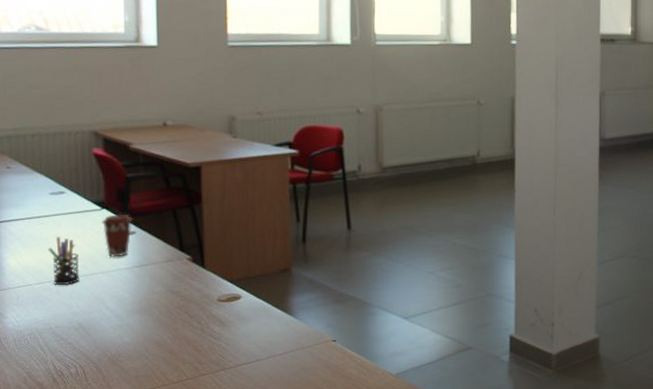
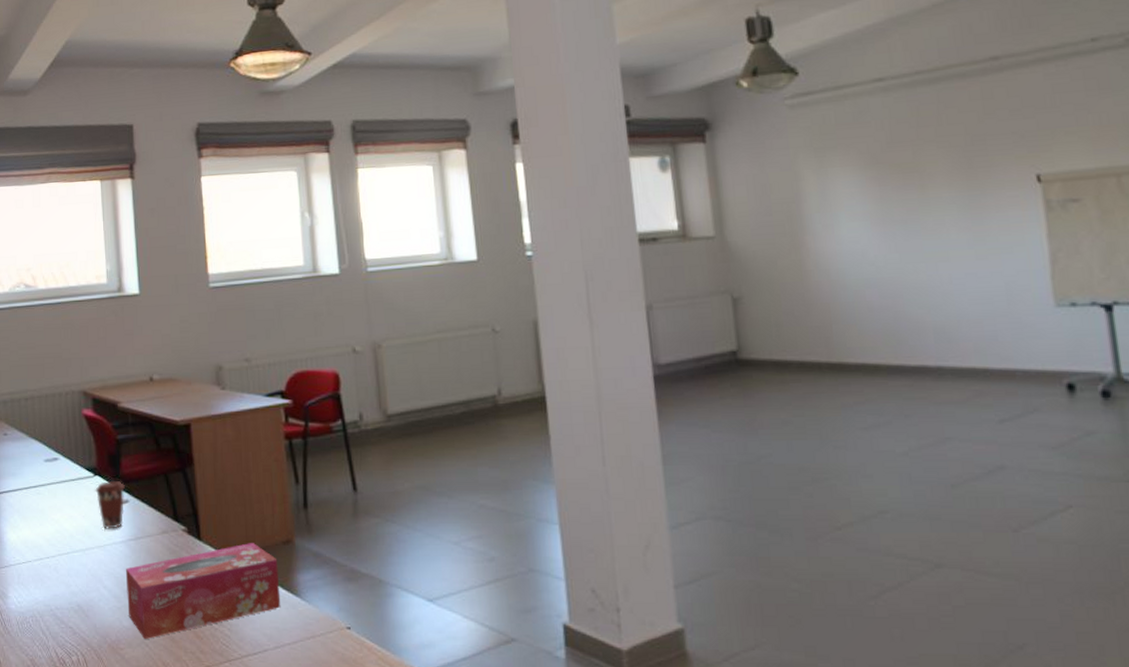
pen holder: present [48,236,79,286] -> none [45,507,76,562]
tissue box: none [128,271,276,352] -> present [125,543,281,639]

